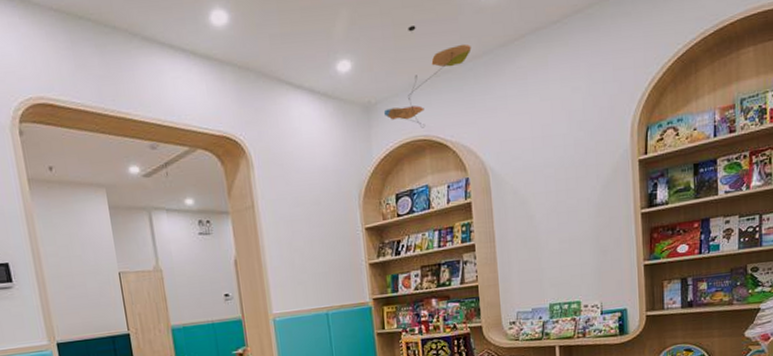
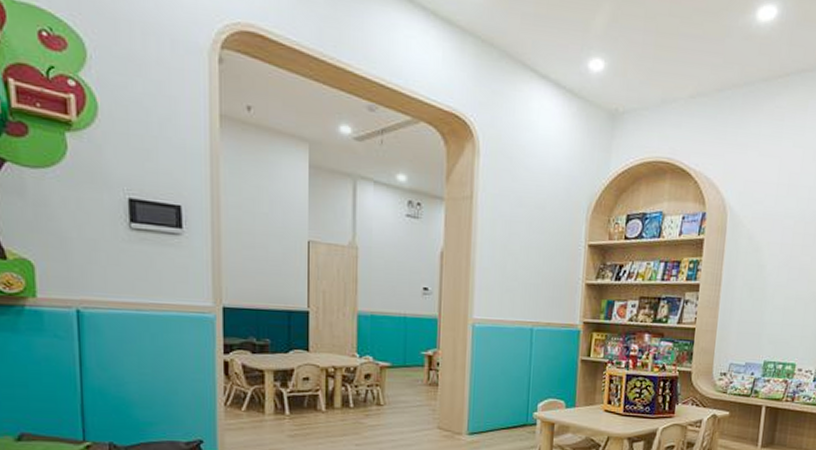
ceiling mobile: present [383,26,472,128] -> none [629,37,733,150]

